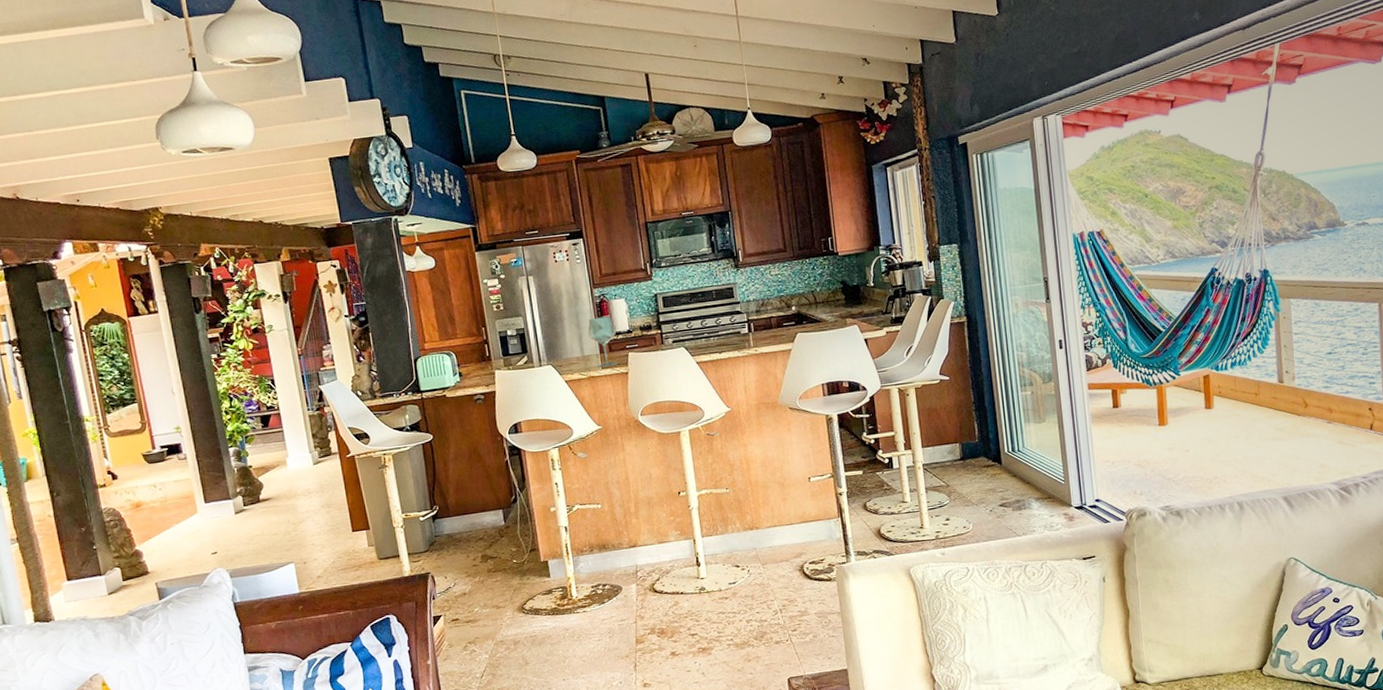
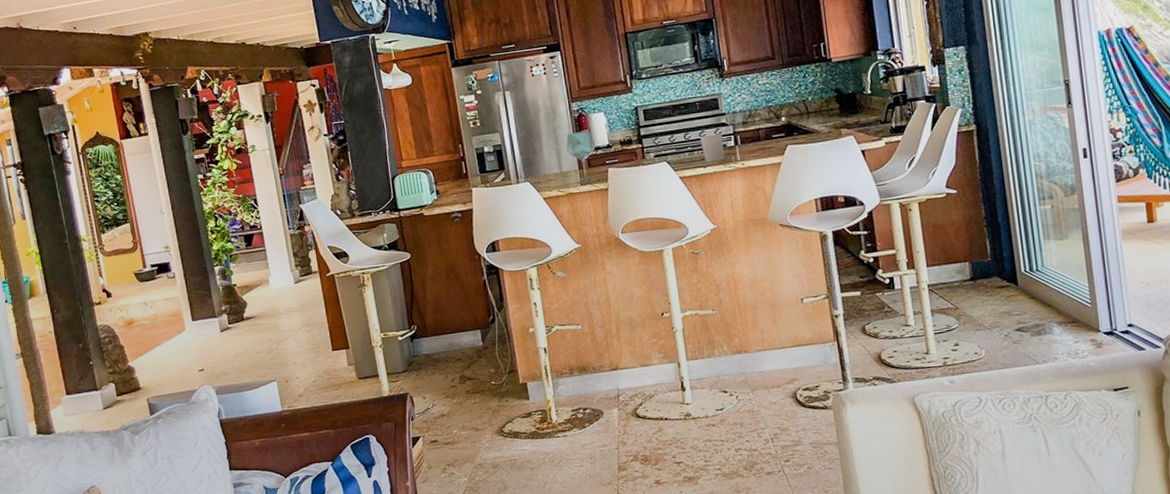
candle holder: none [715,320,739,349] -> present [699,133,725,163]

